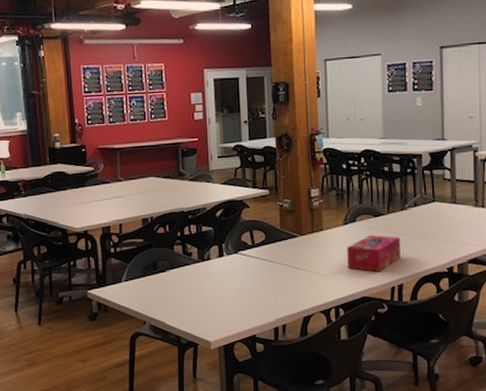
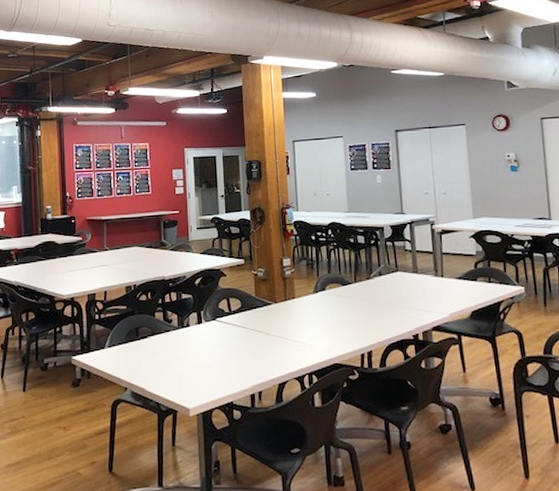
tissue box: present [347,235,401,272] -> none [318,303,368,339]

